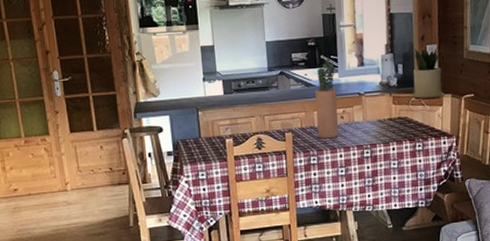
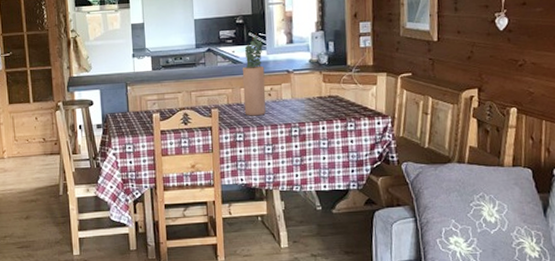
planter: present [411,47,445,100] -> none [342,25,380,78]

